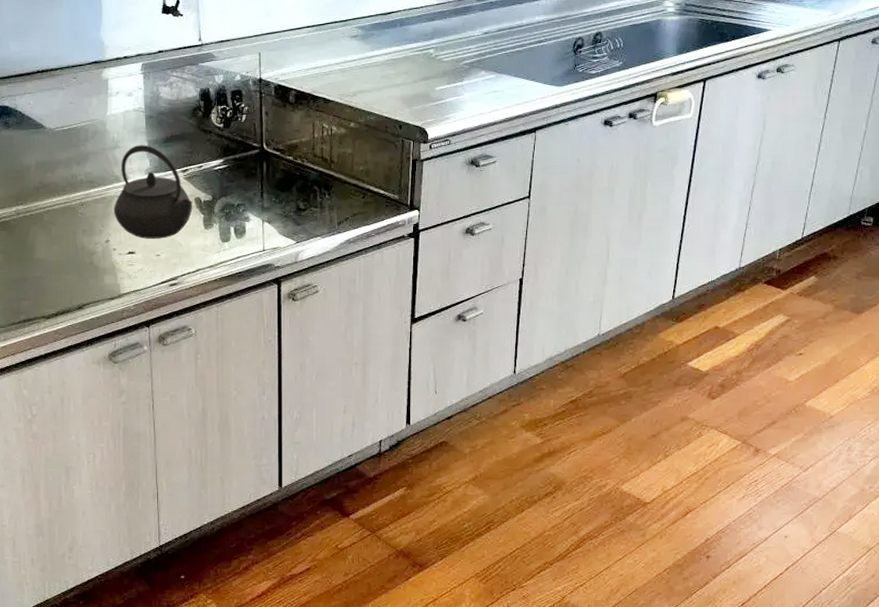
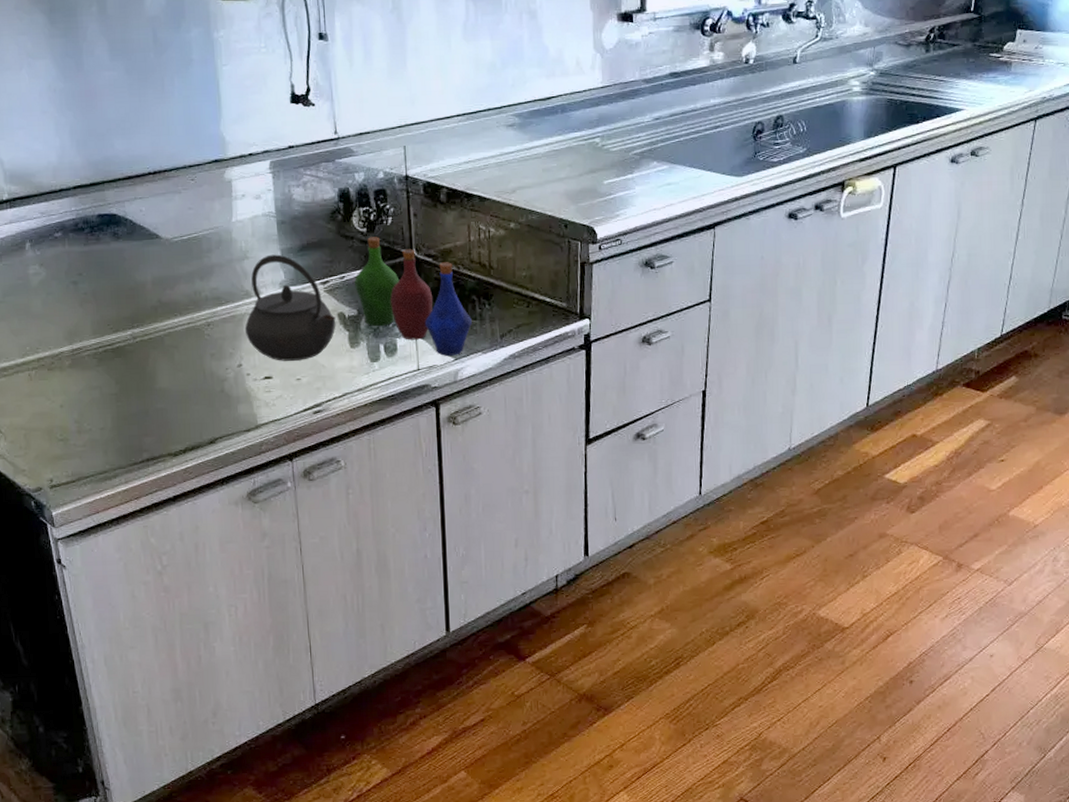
bottle: none [210,132,313,239] -> present [353,237,472,356]

